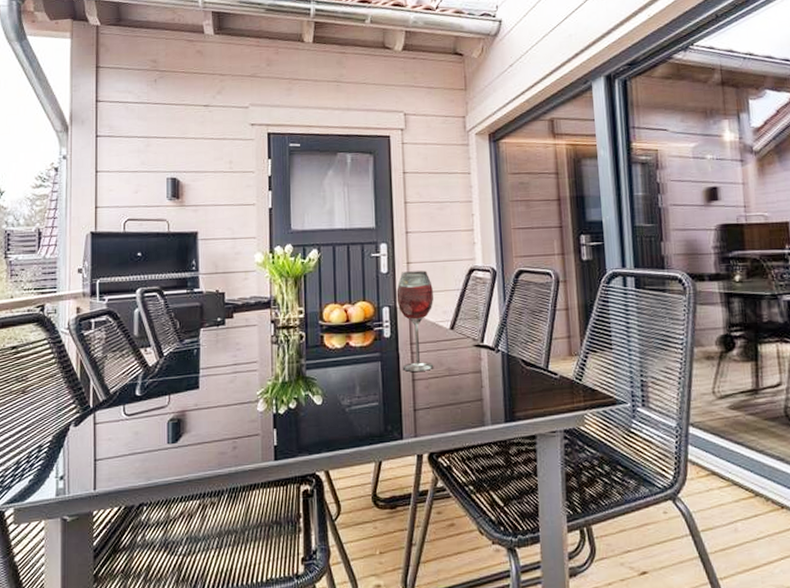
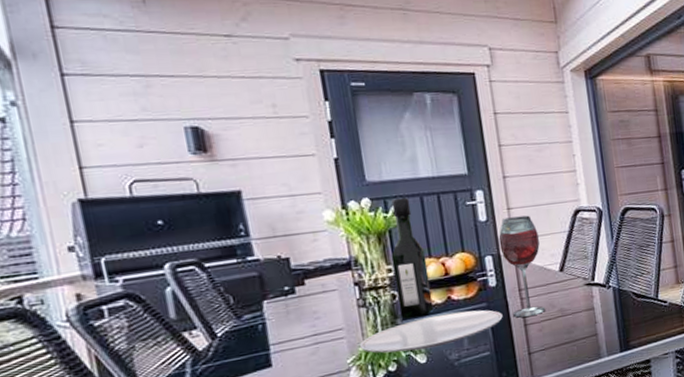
plate: none [268,358,393,392] -> present [359,310,503,354]
bottle: none [303,246,333,359] -> present [391,197,434,319]

